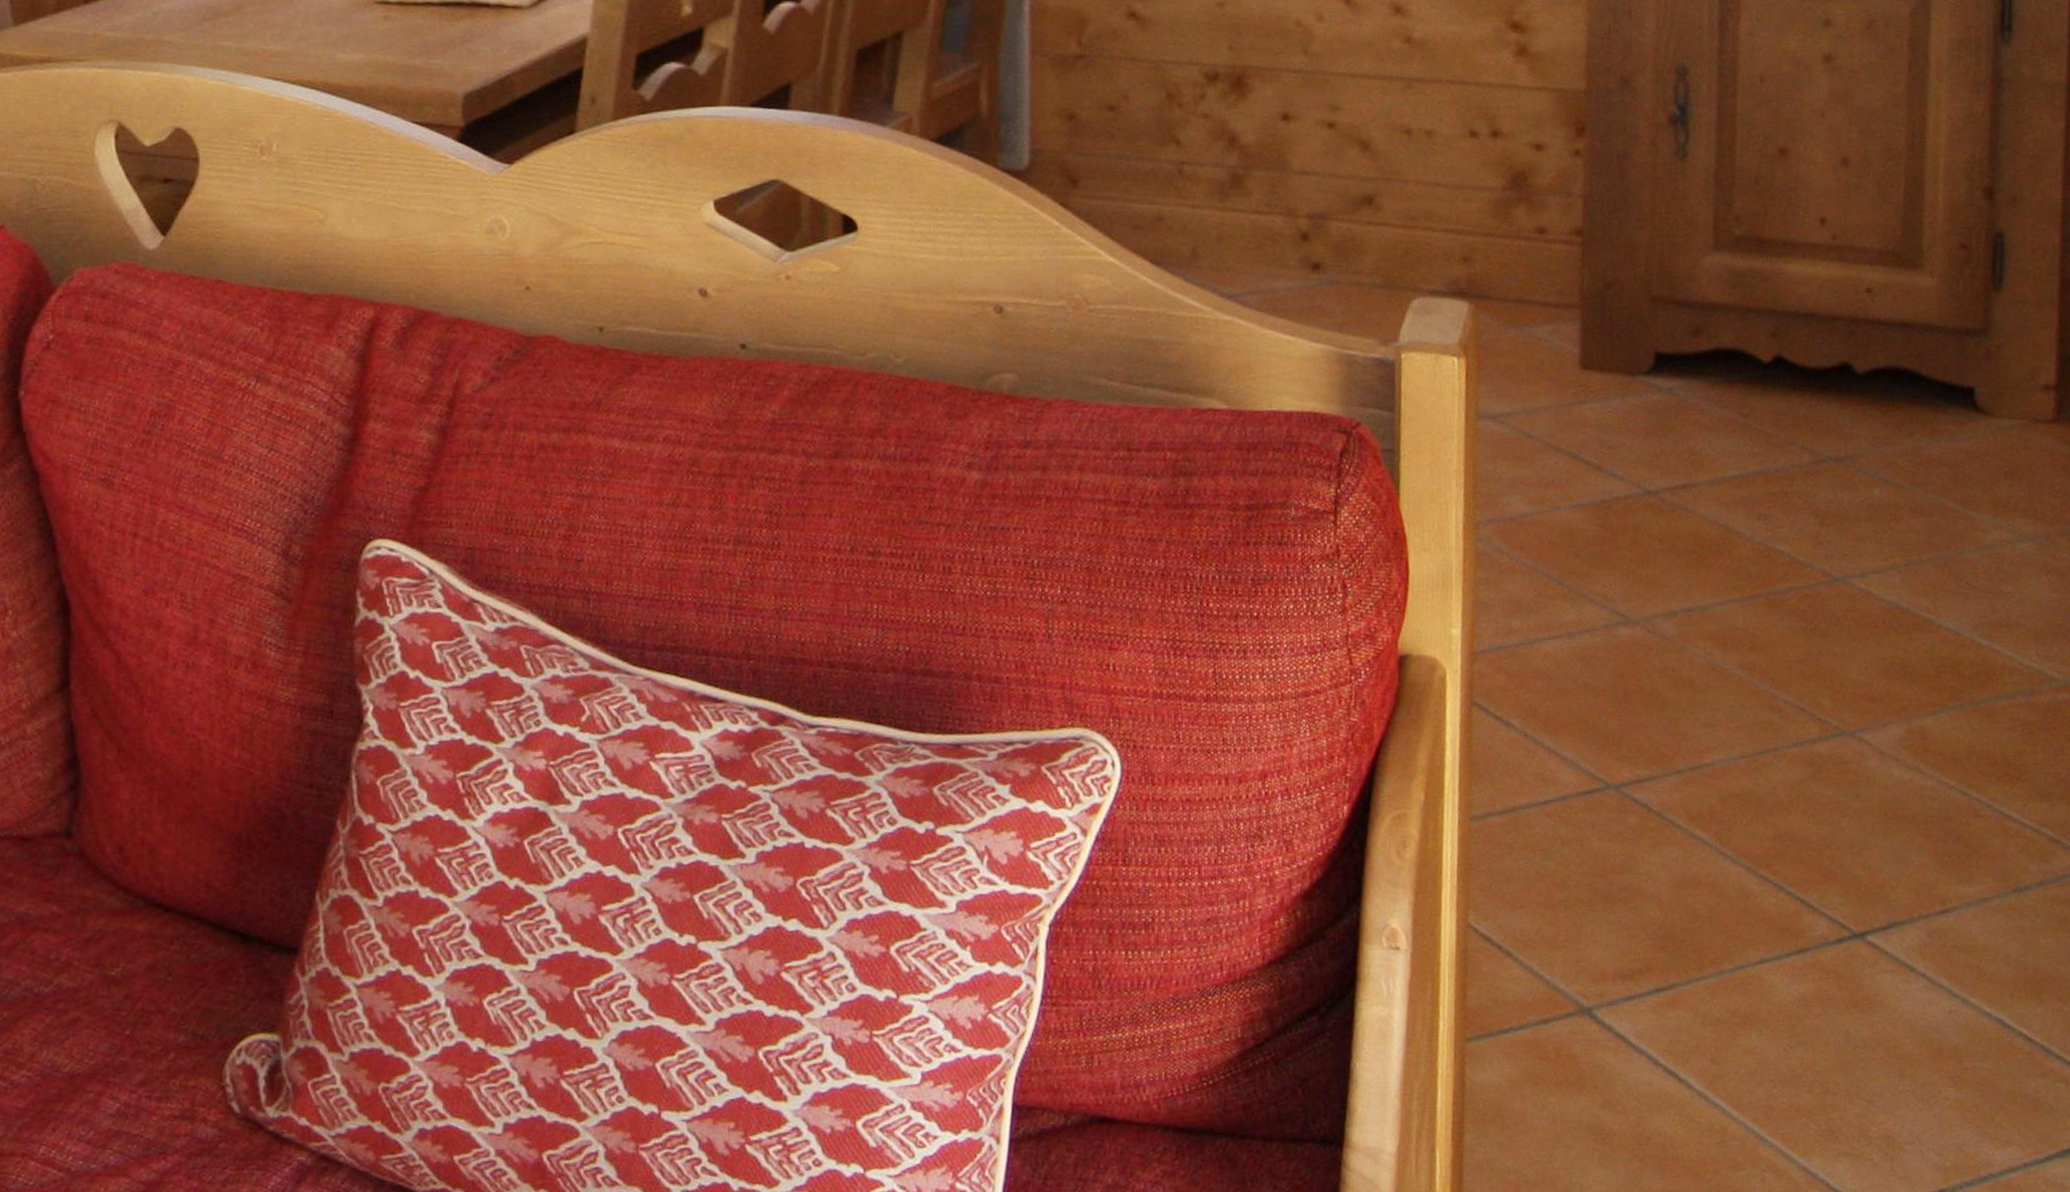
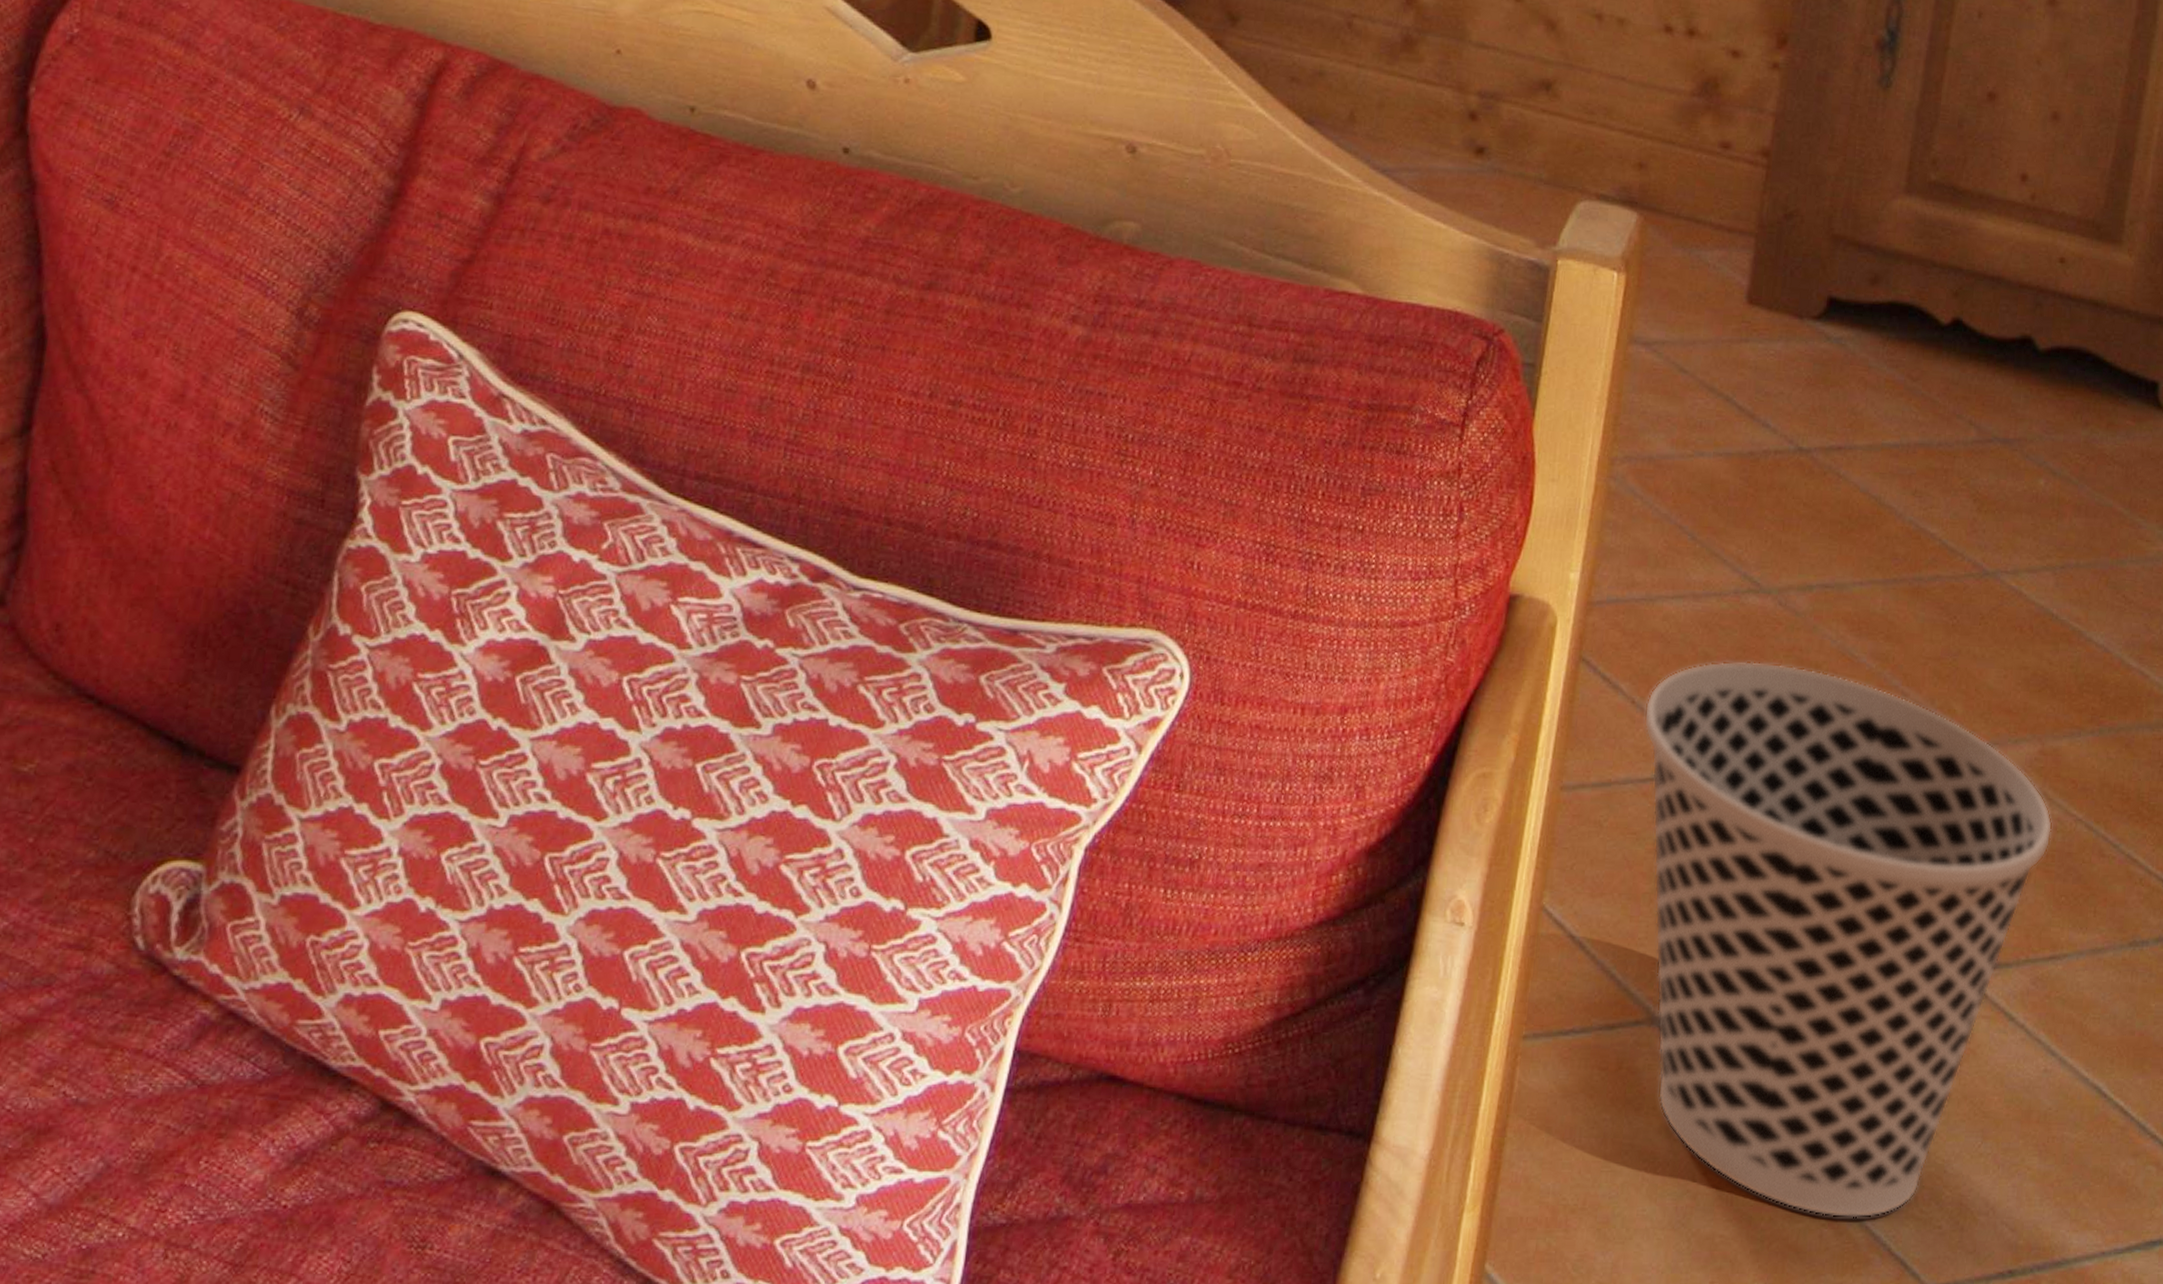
wastebasket: none [1537,684,1928,1163] -> present [1643,660,2053,1218]

